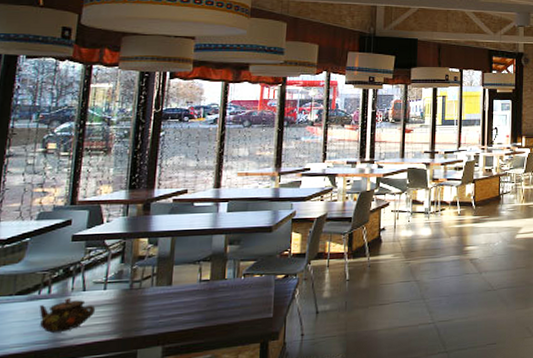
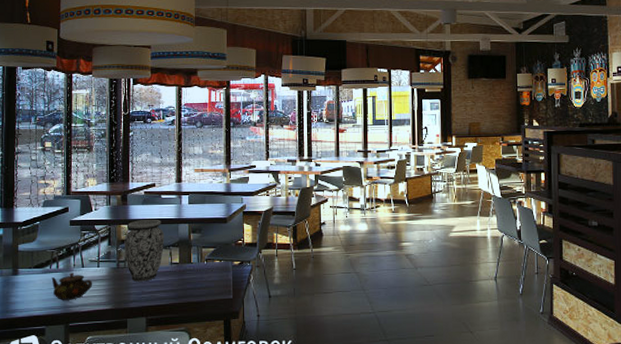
vase: none [141,230,195,305] -> present [124,219,165,282]

